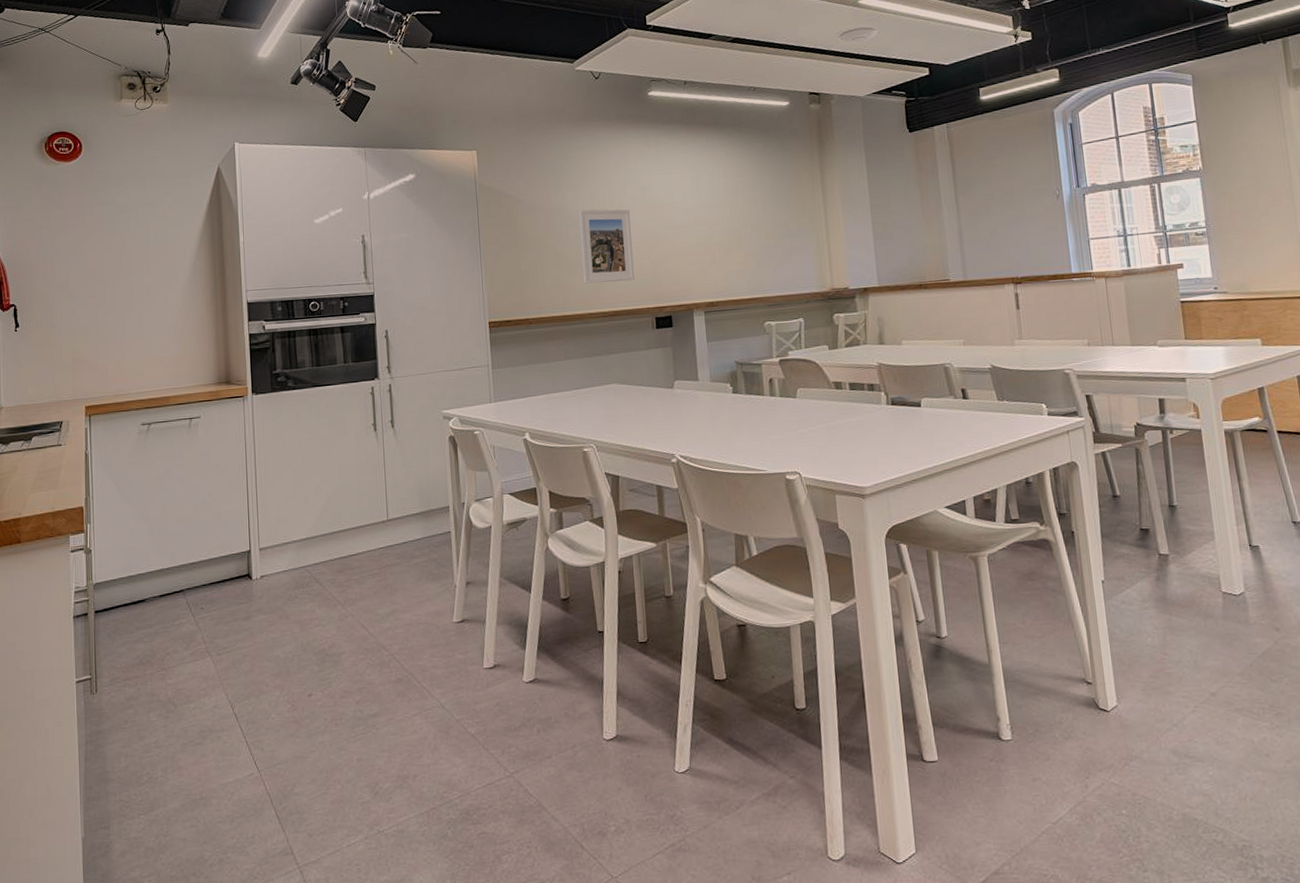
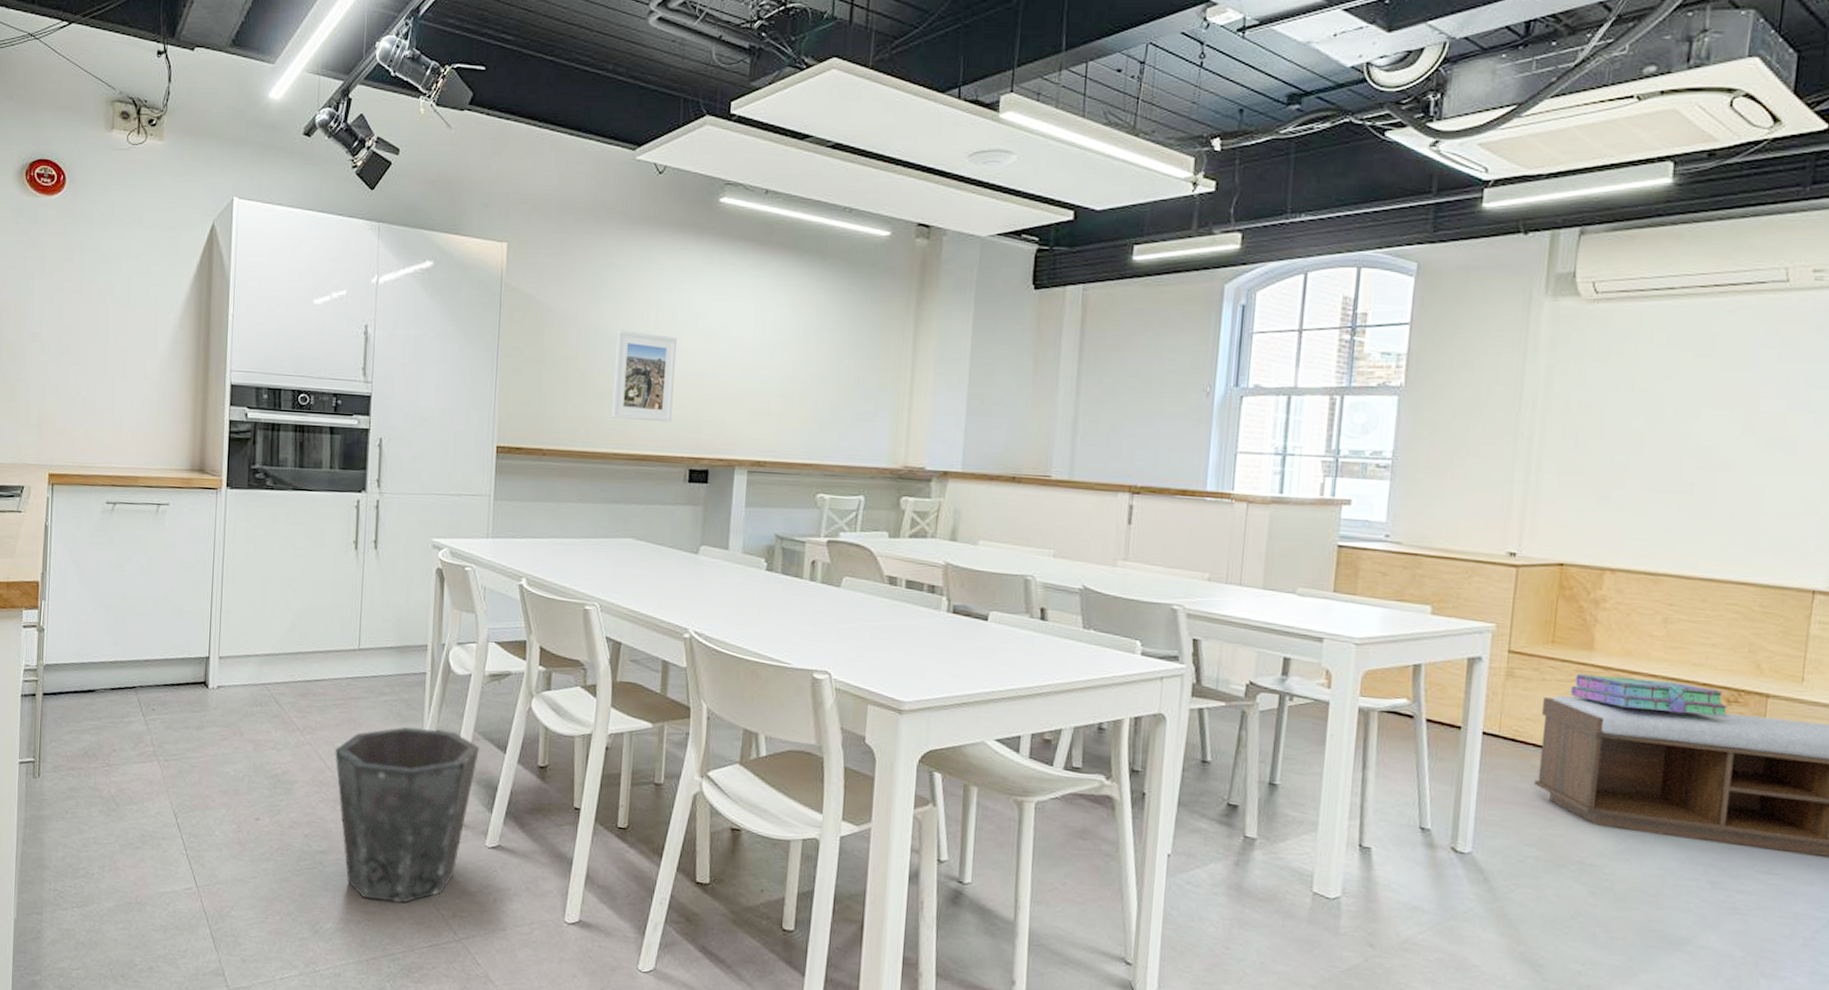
waste bin: none [376,581,507,752] -> present [335,727,479,904]

